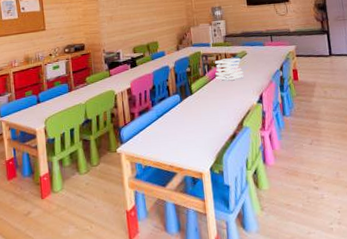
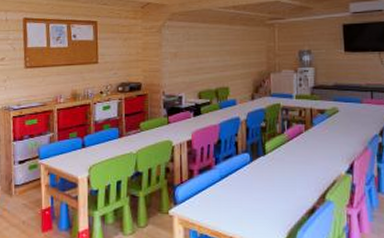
ceiling light fixture: present [215,58,244,81] -> none [296,115,332,142]

